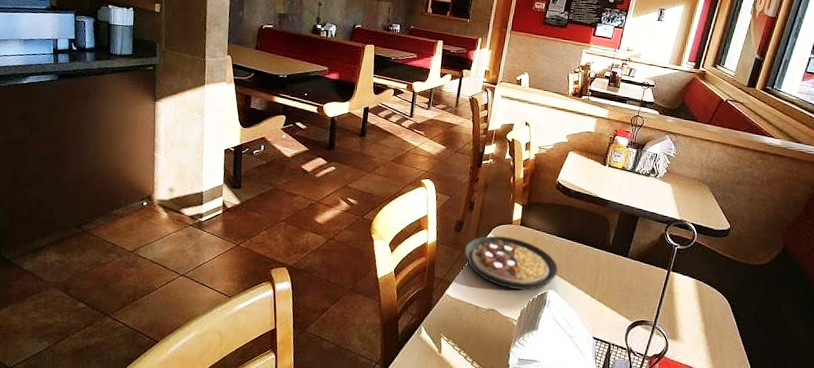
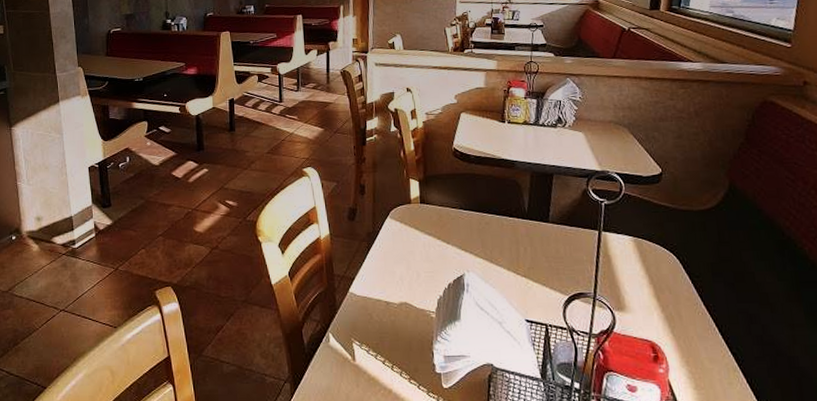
plate: present [464,235,558,290] -> none [362,218,472,277]

